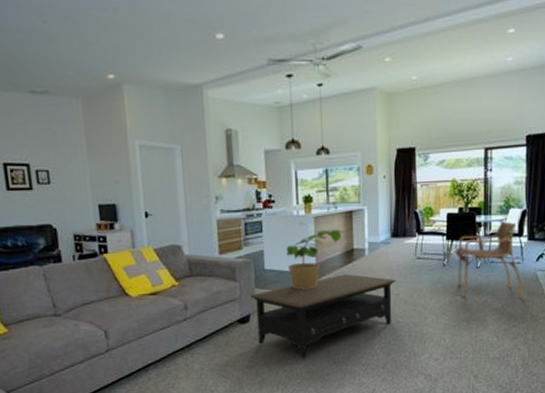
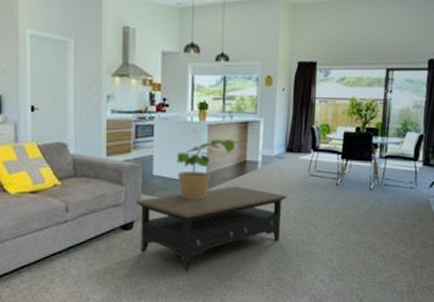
armchair: present [455,221,523,298] -> none [348,144,415,223]

